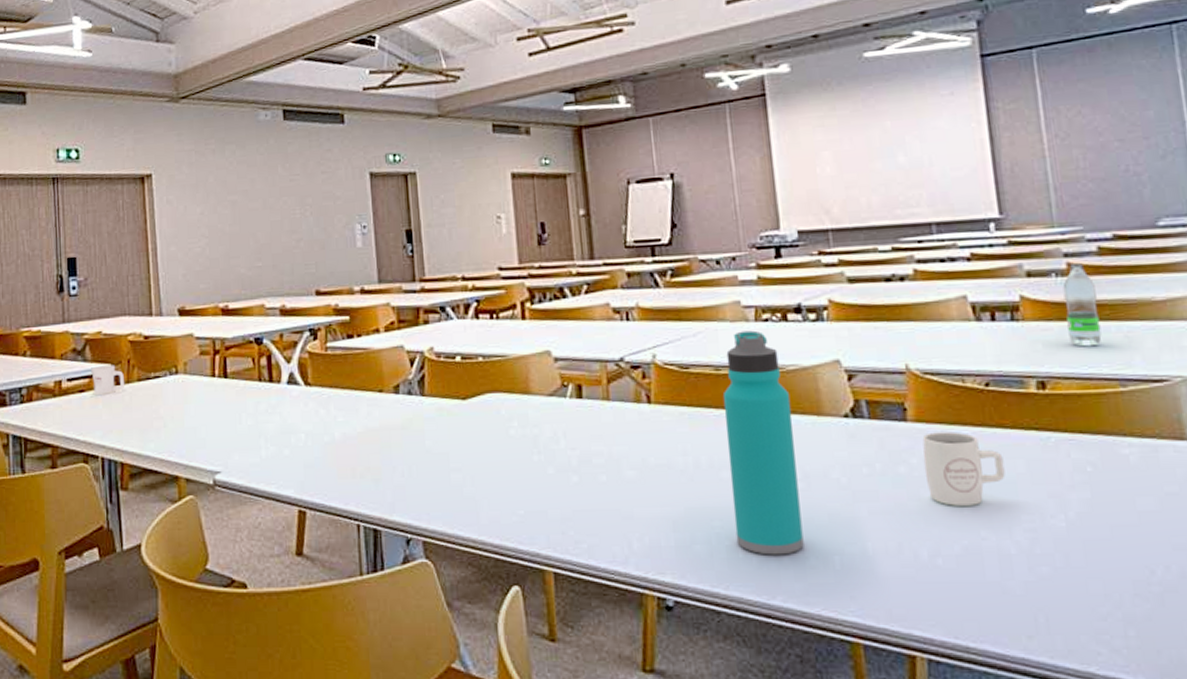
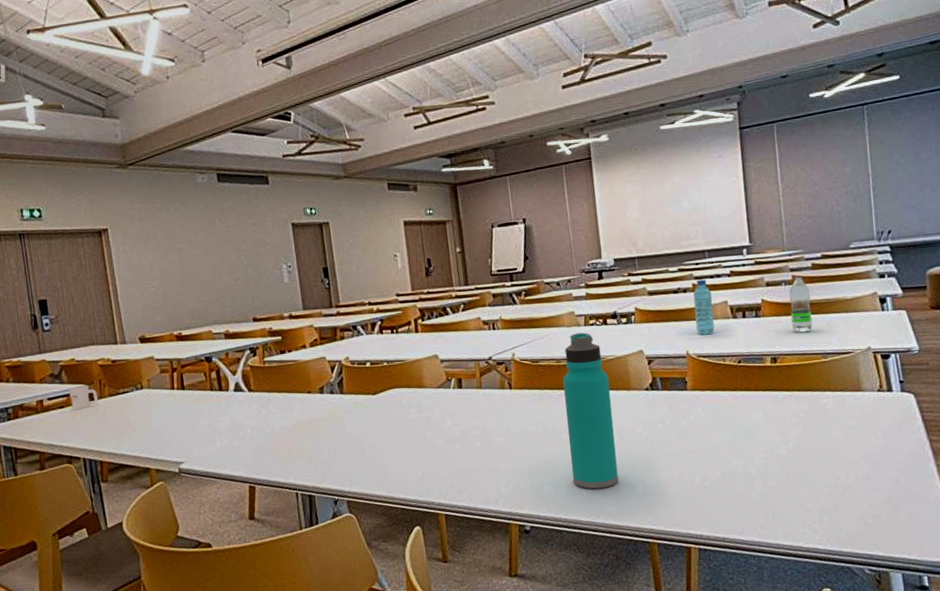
water bottle: none [914,263,948,343] -> present [693,279,715,335]
mug: present [922,431,1005,506] -> none [697,395,750,446]

